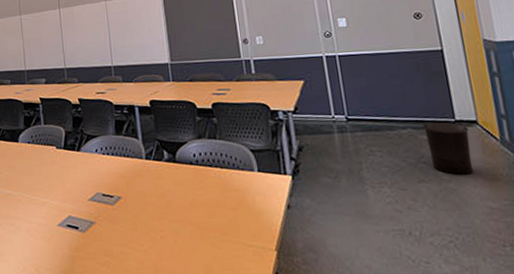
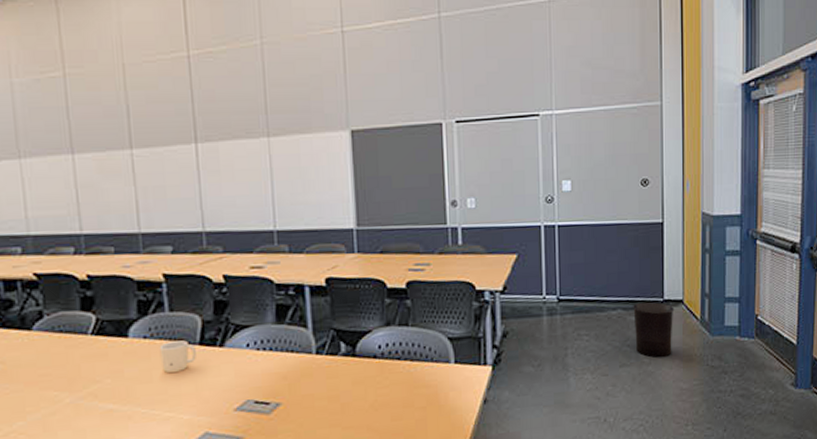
mug: none [38,145,63,170] -> present [159,340,198,374]

